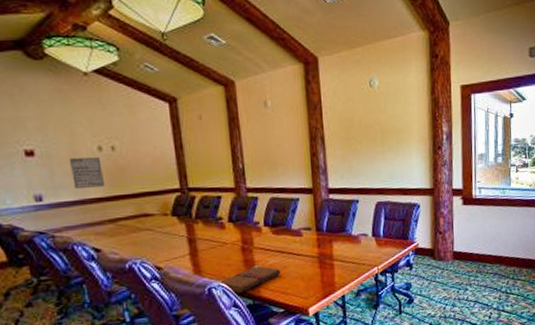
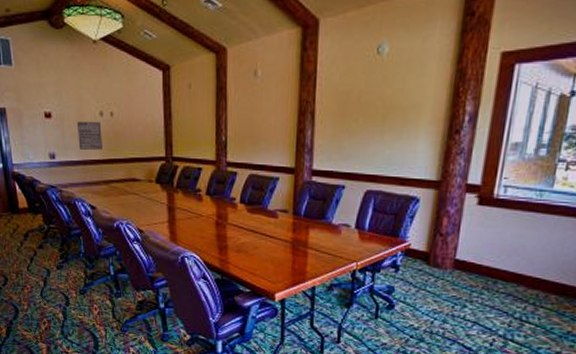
book: present [215,265,281,293] -> none [188,242,252,266]

